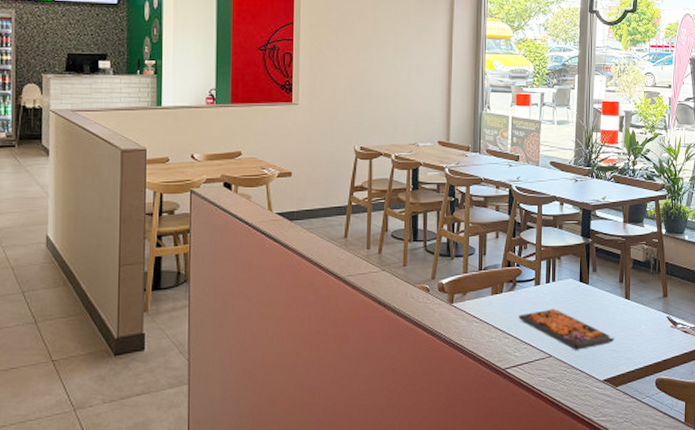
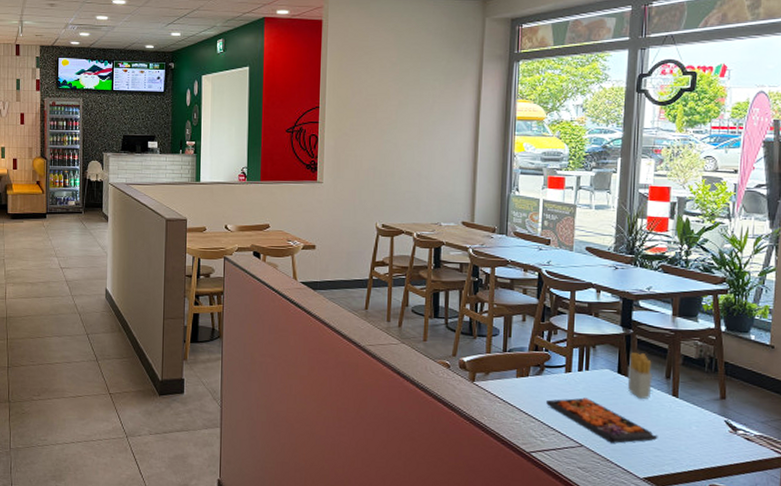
french fries: none [588,259,609,304] -> present [627,352,653,399]

